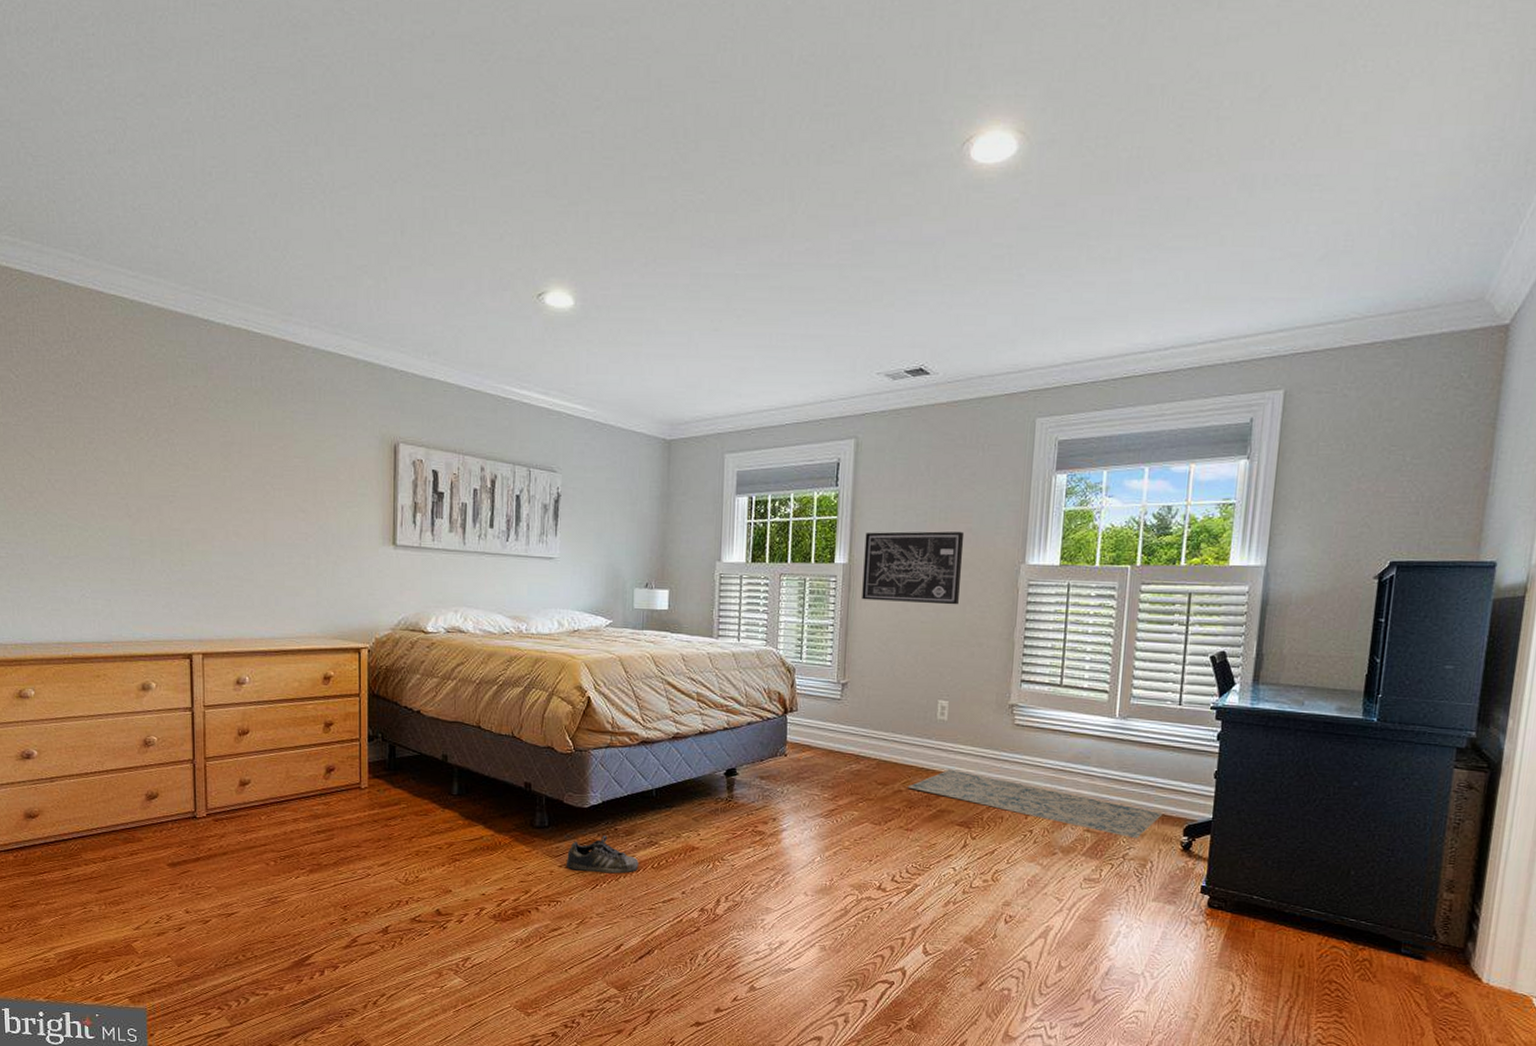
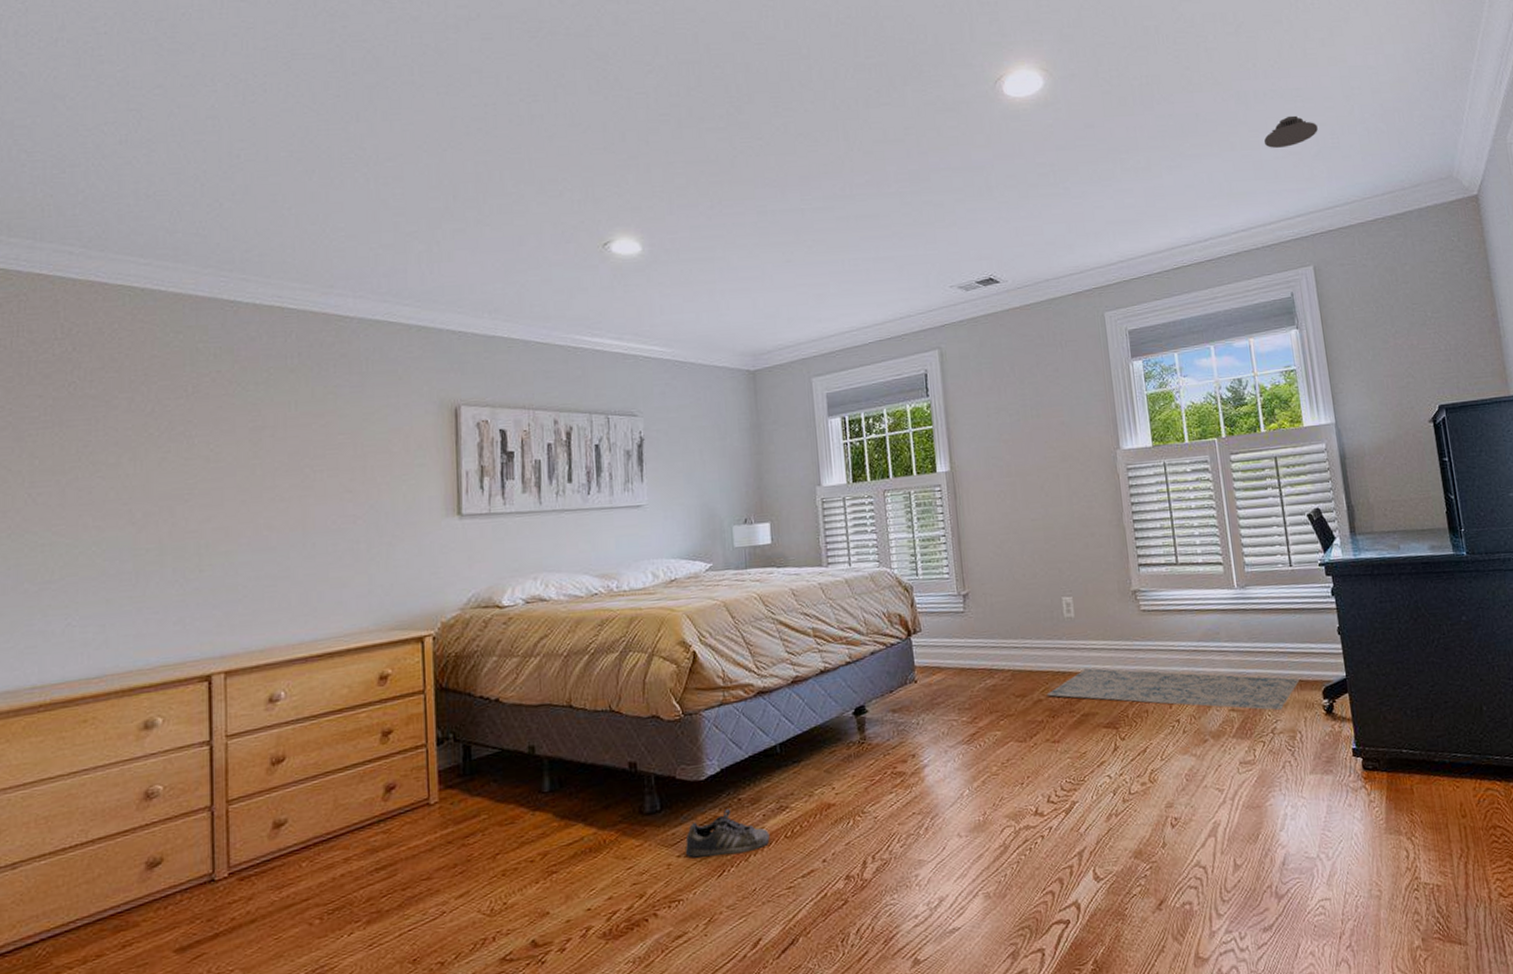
wall art: present [862,531,965,605] -> none [963,425,1064,506]
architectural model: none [1262,208,1332,247] -> present [1264,115,1318,148]

